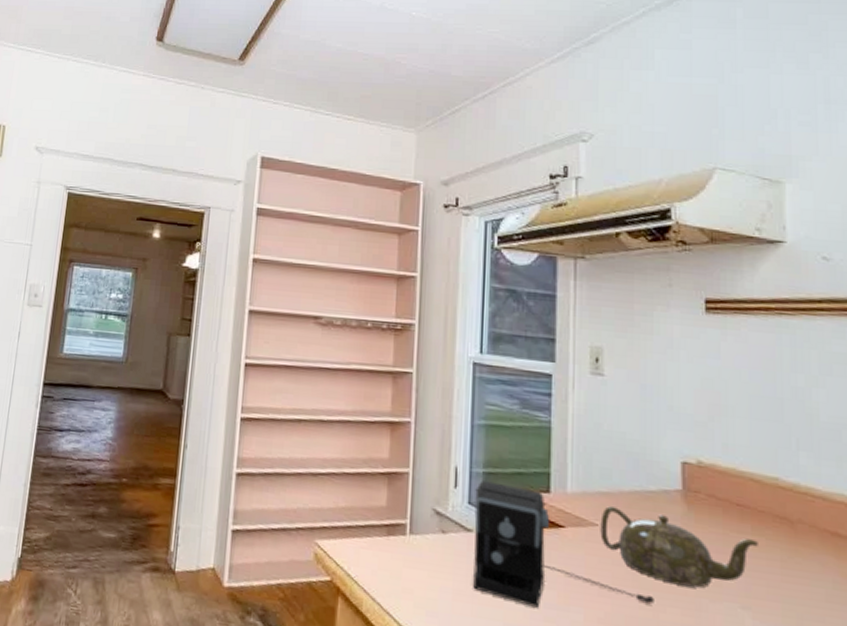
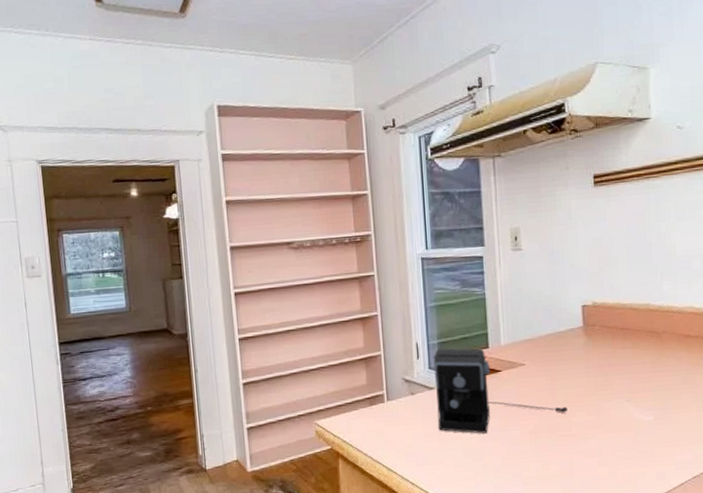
teapot: present [600,506,758,588] -> none [526,347,637,395]

